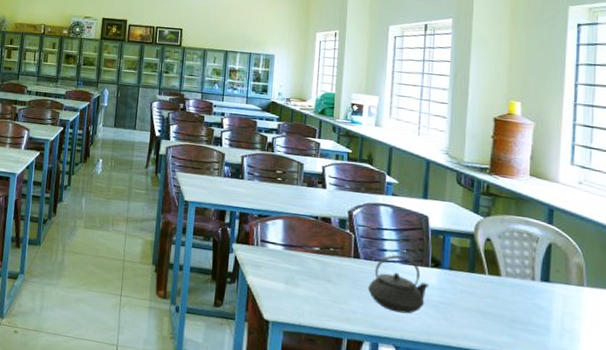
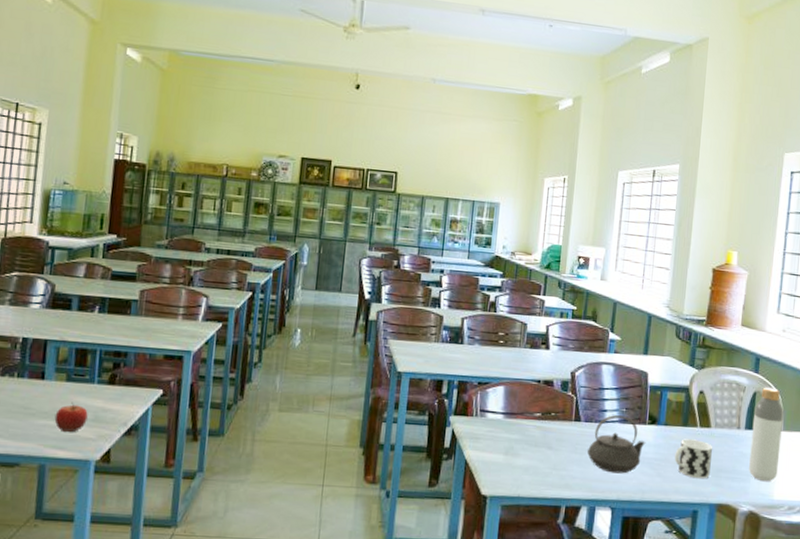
cup: none [462,285,505,328] -> present [674,439,713,479]
bottle: none [548,239,585,339] -> present [749,387,783,482]

